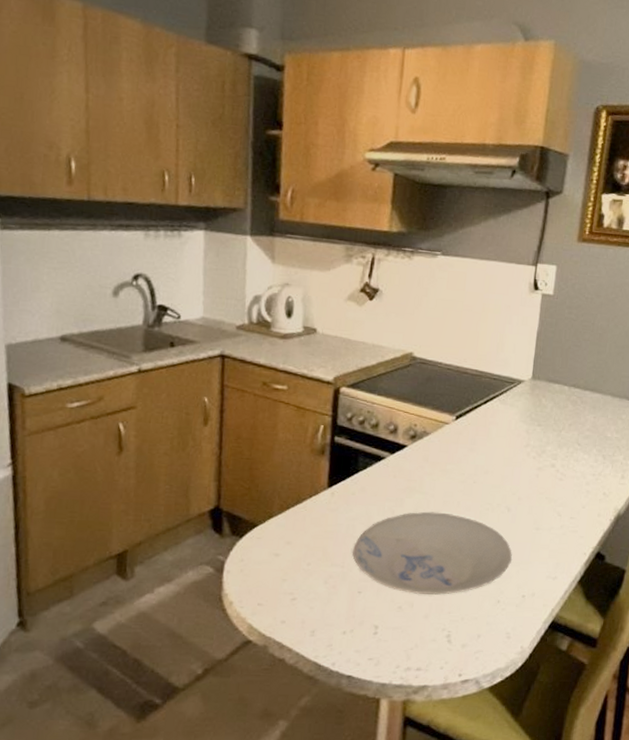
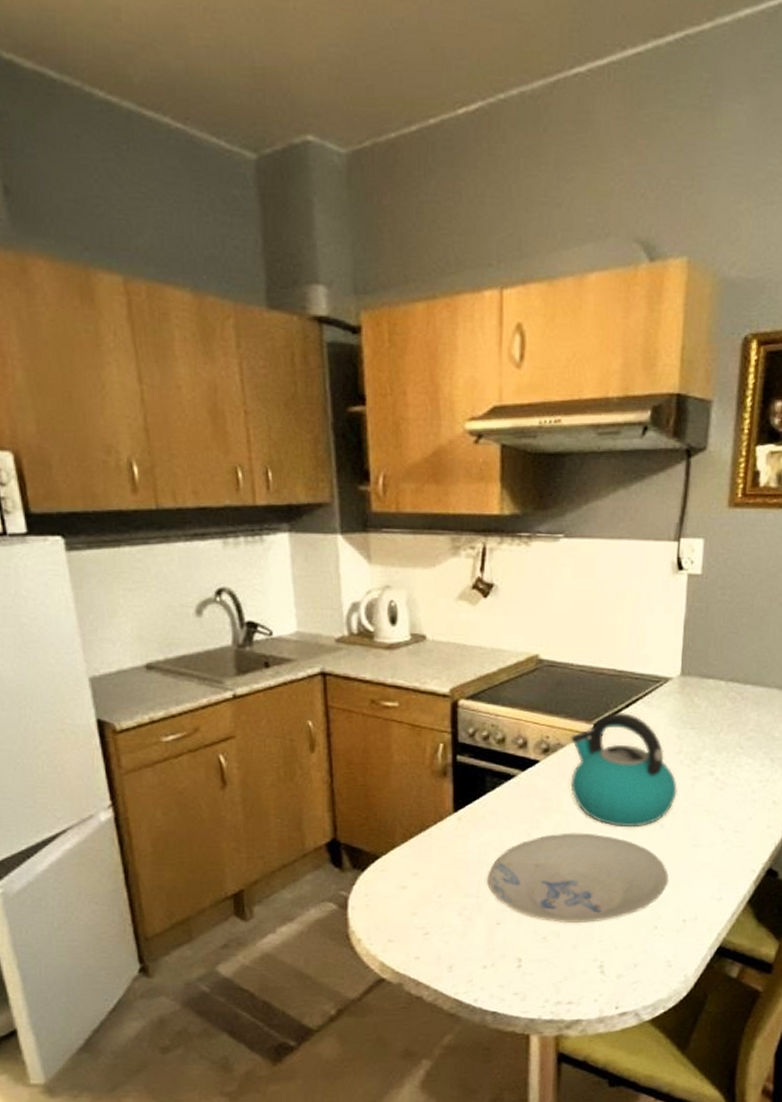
kettle: none [432,406,524,510] -> present [570,711,677,828]

